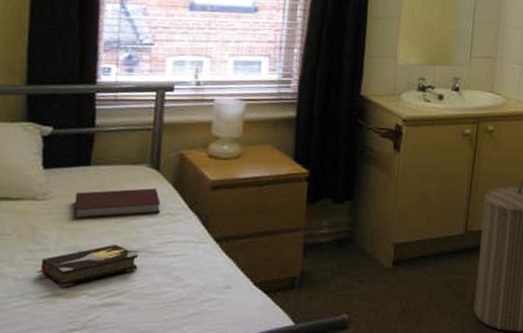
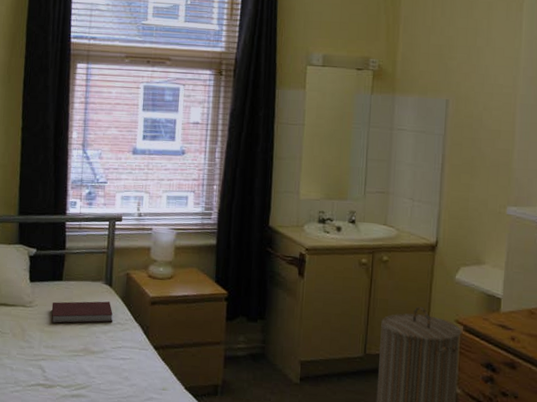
hardback book: present [36,244,139,287] -> none [25,346,98,379]

